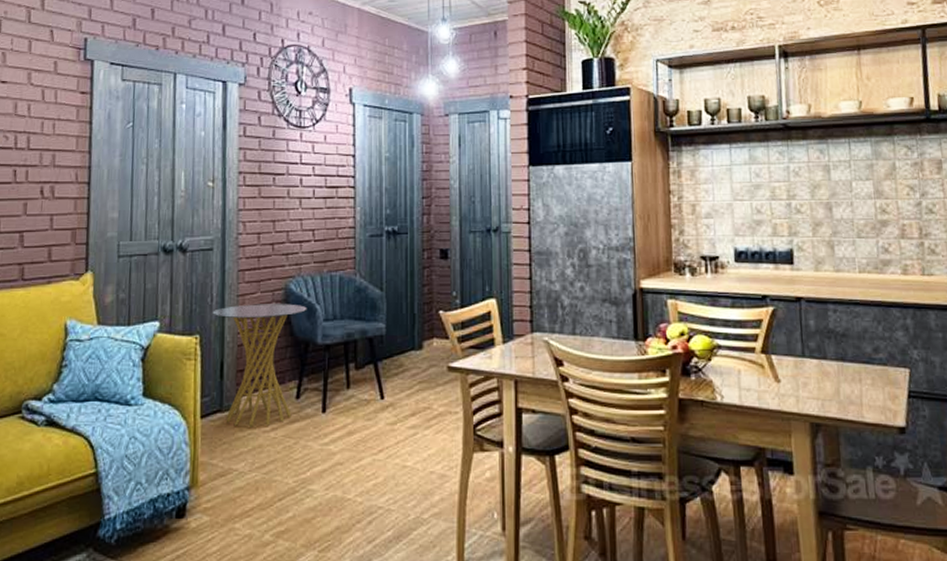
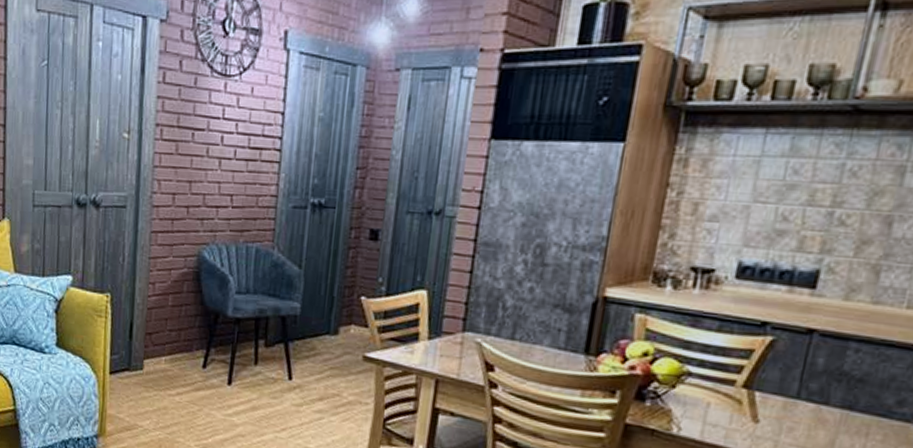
side table: present [212,304,307,427] -> none [124,267,220,390]

